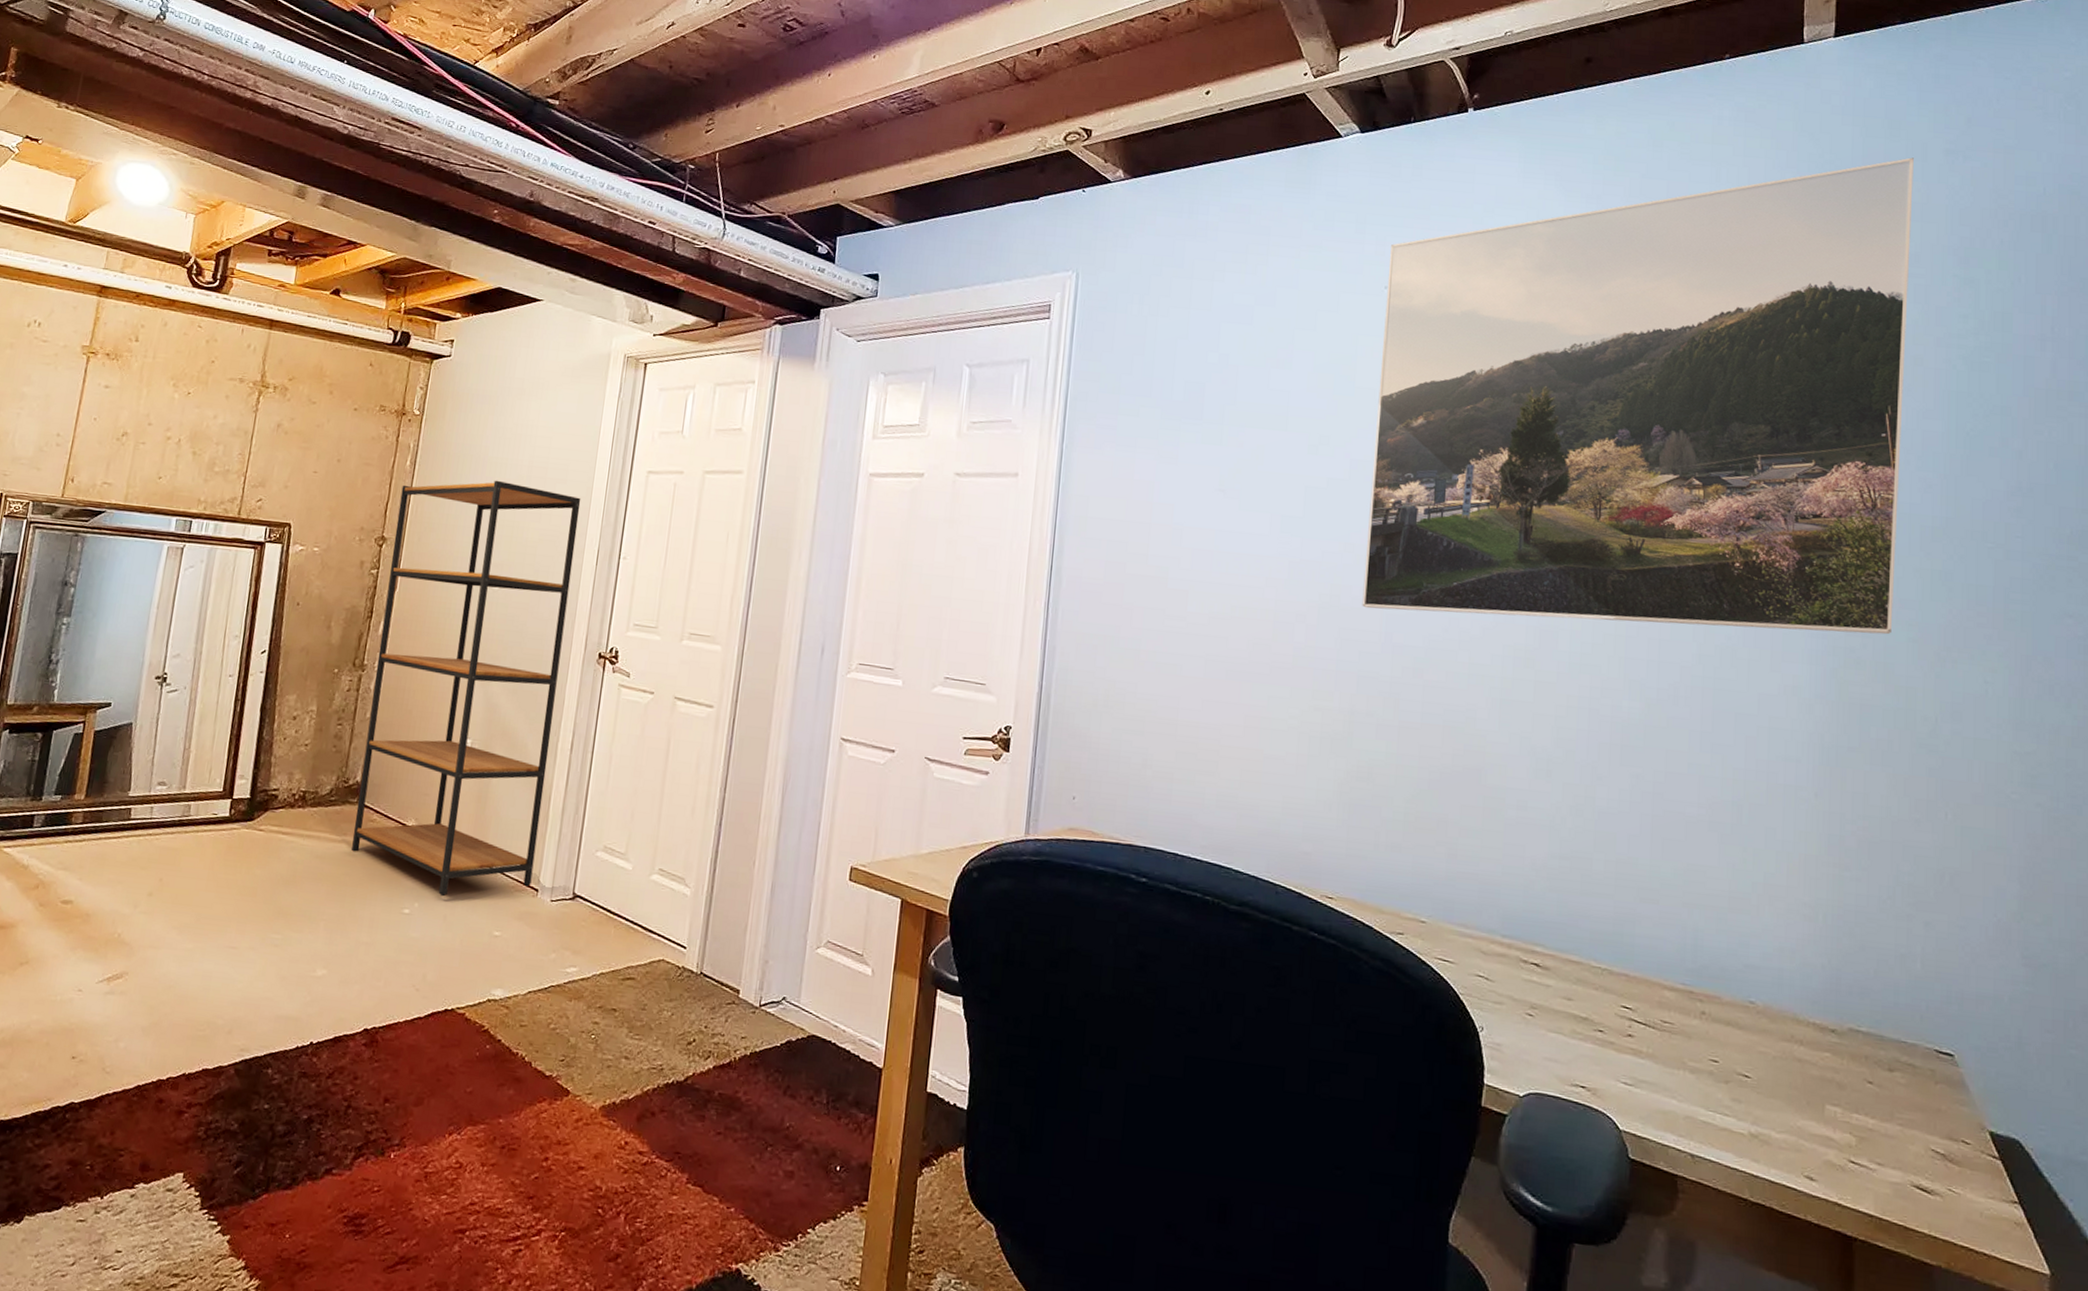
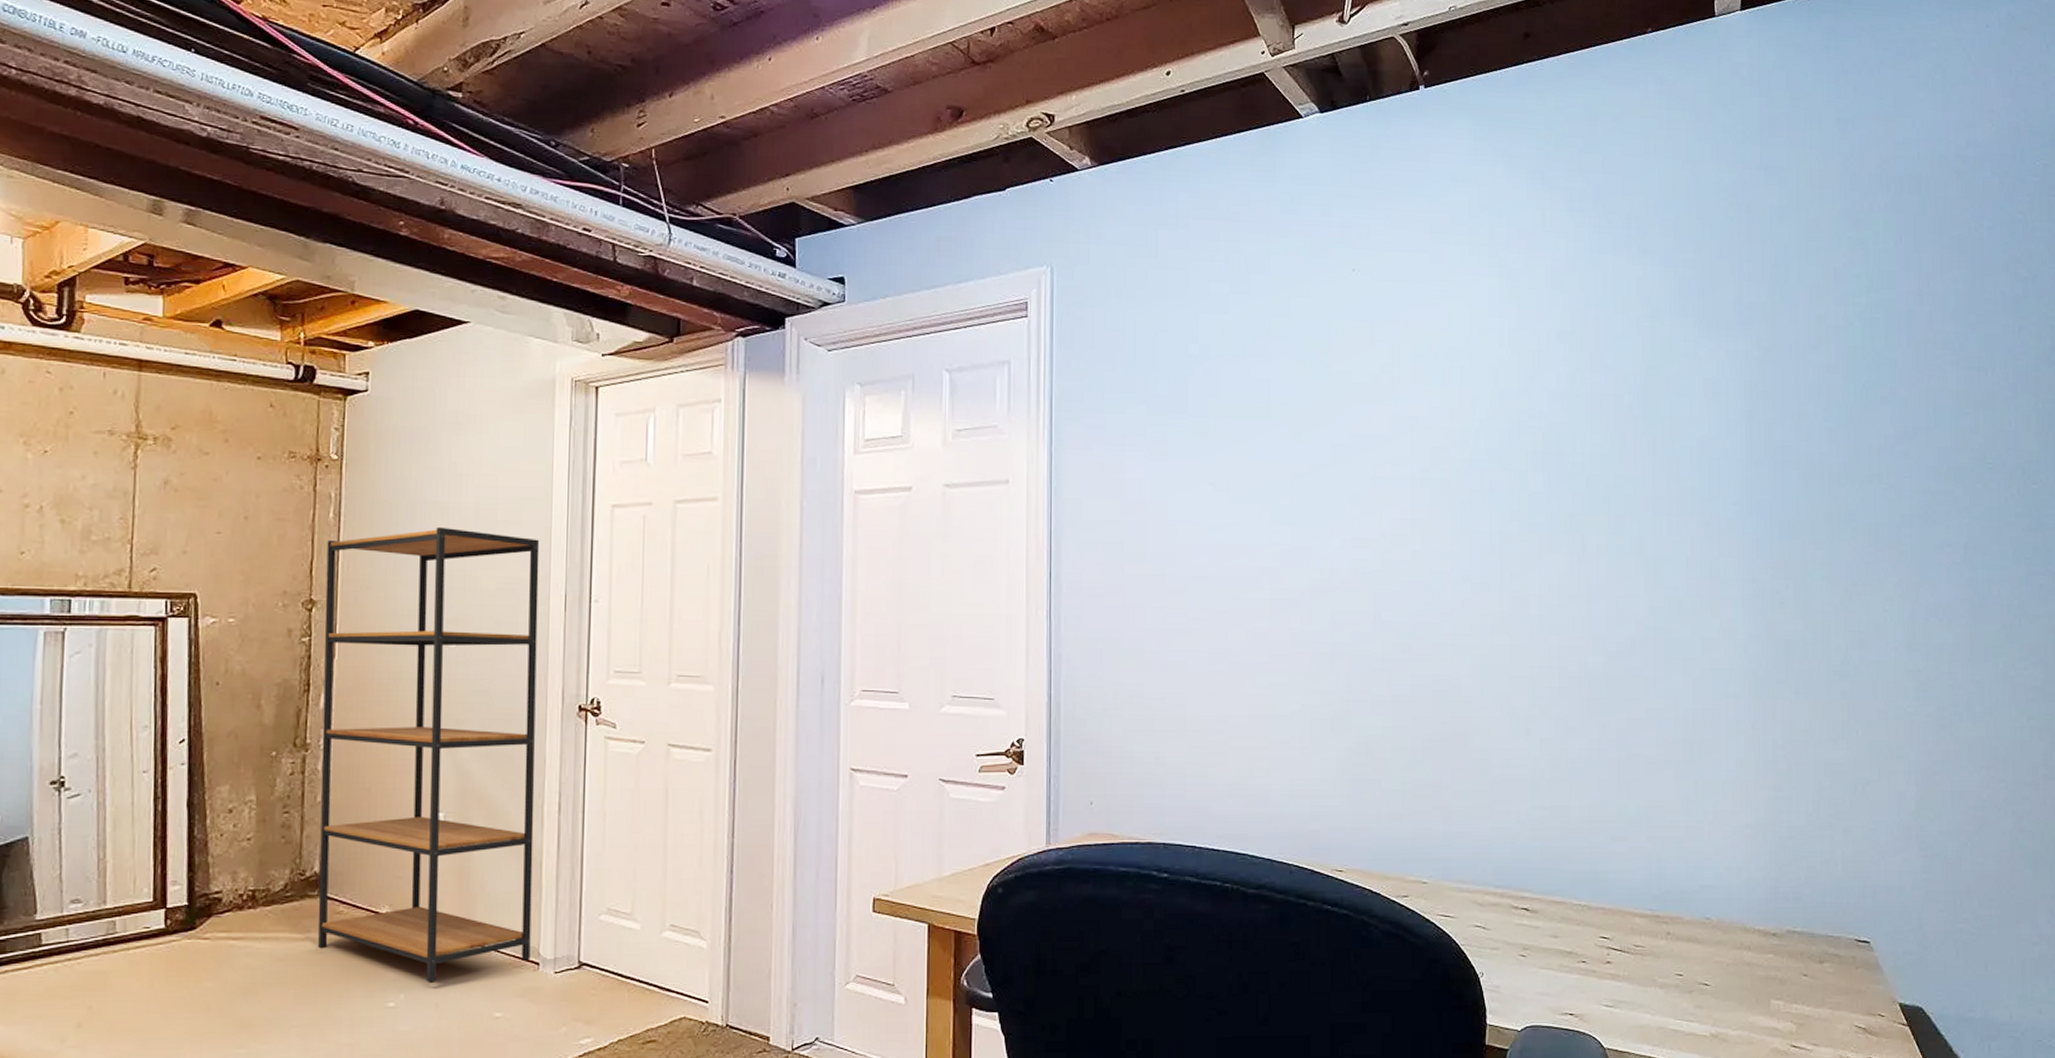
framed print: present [1362,157,1914,635] -> none [1351,126,1812,590]

